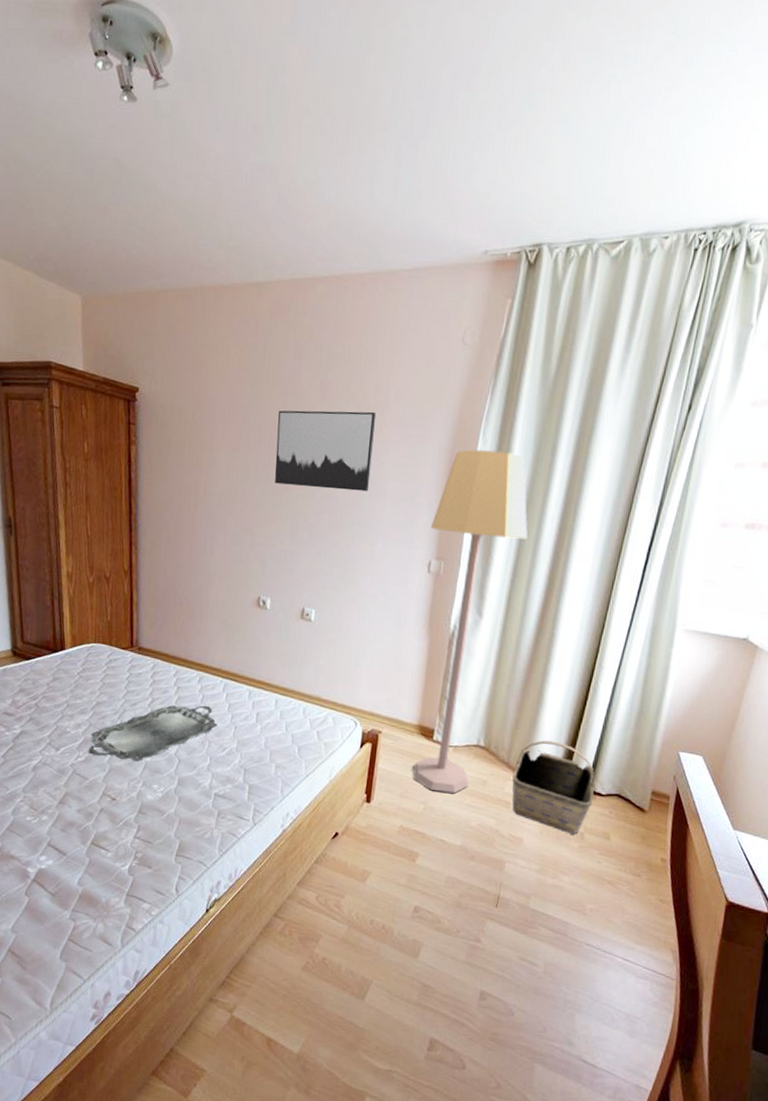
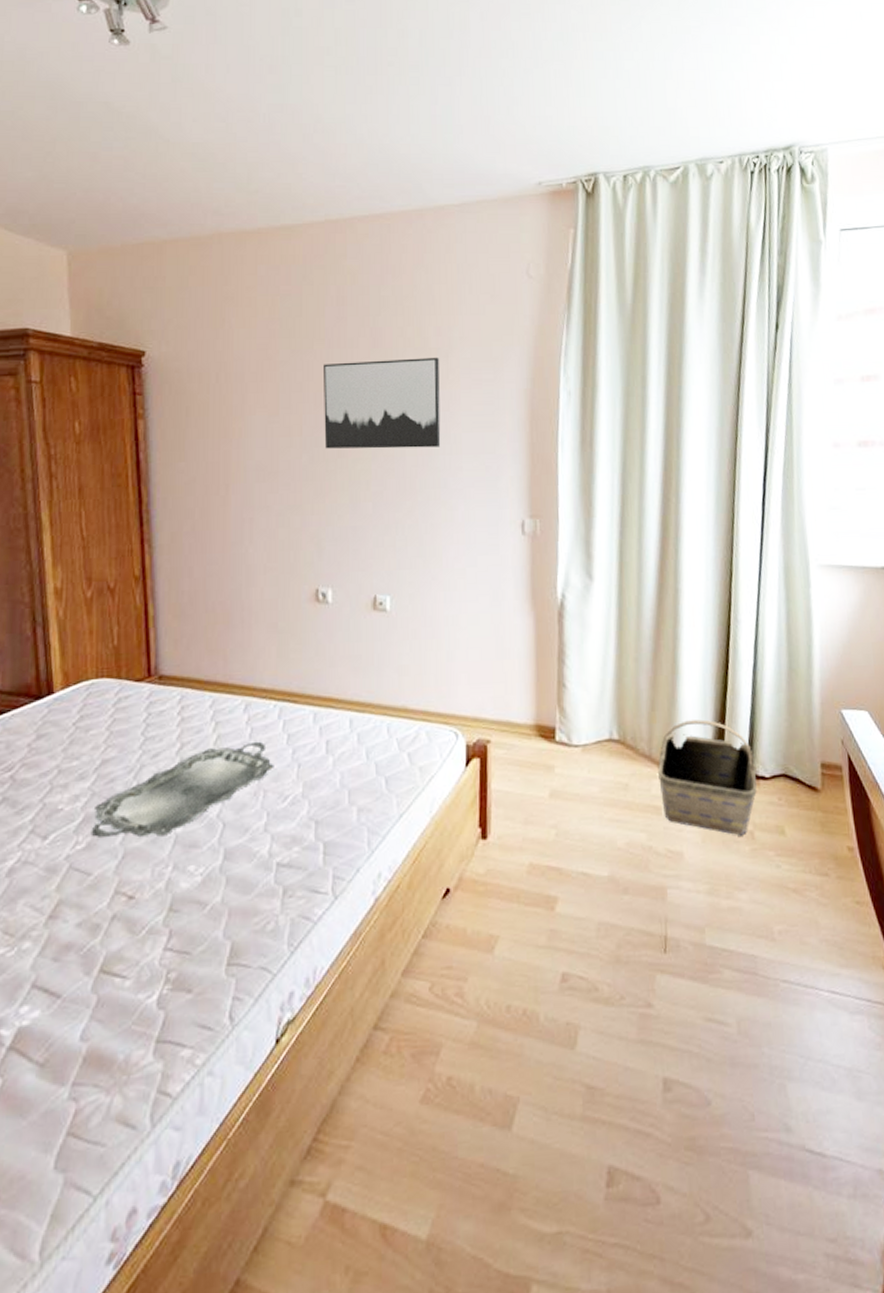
lamp: present [412,449,528,793] -> none [518,388,631,808]

